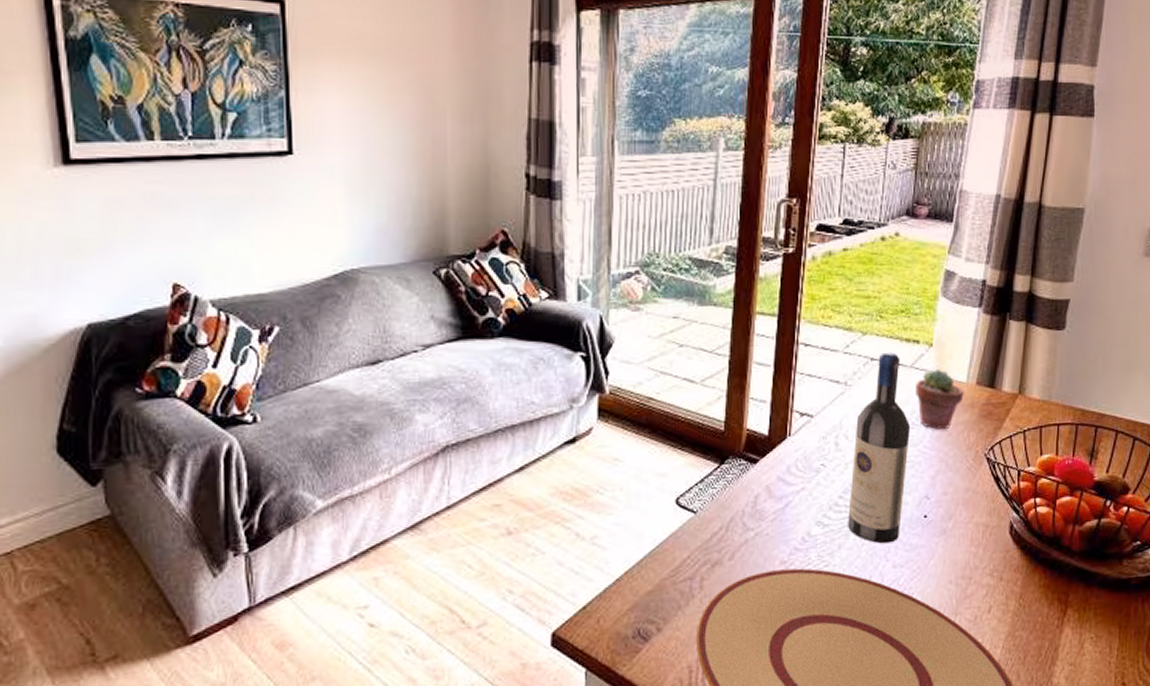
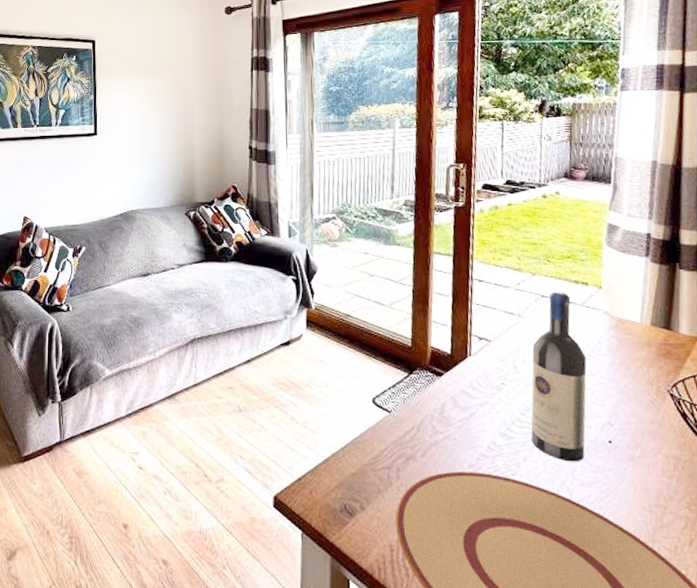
potted succulent: present [916,368,964,429] -> none [588,308,639,363]

